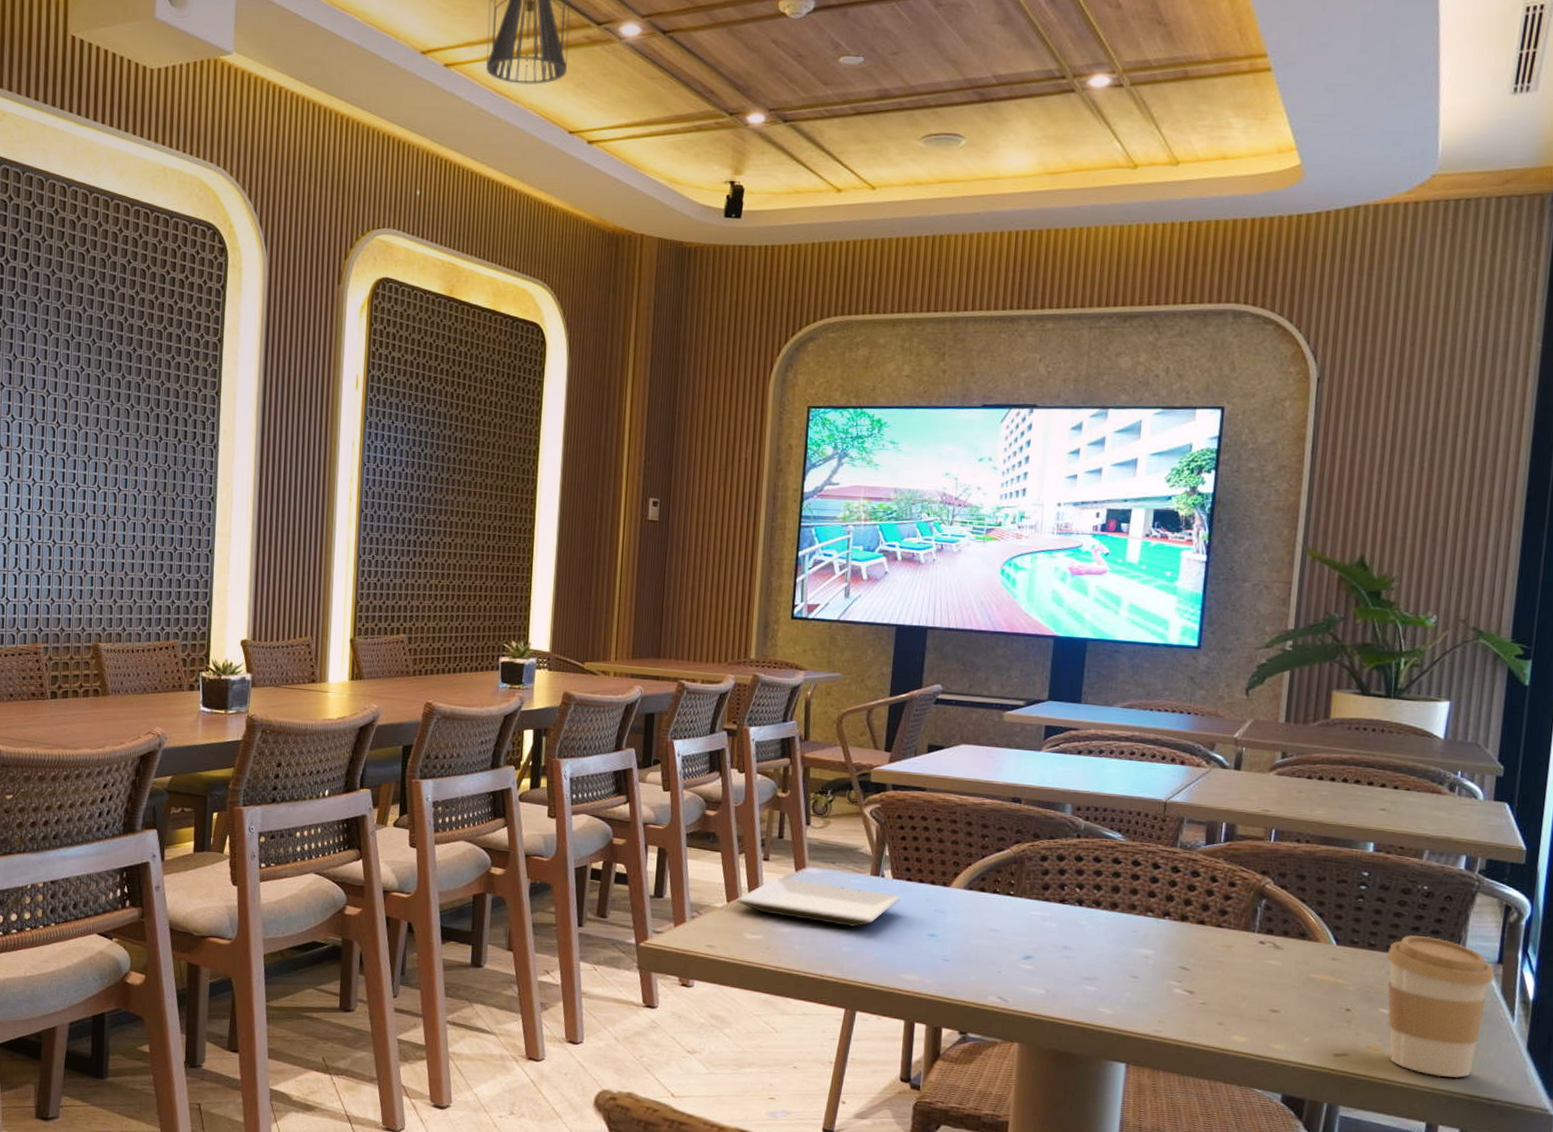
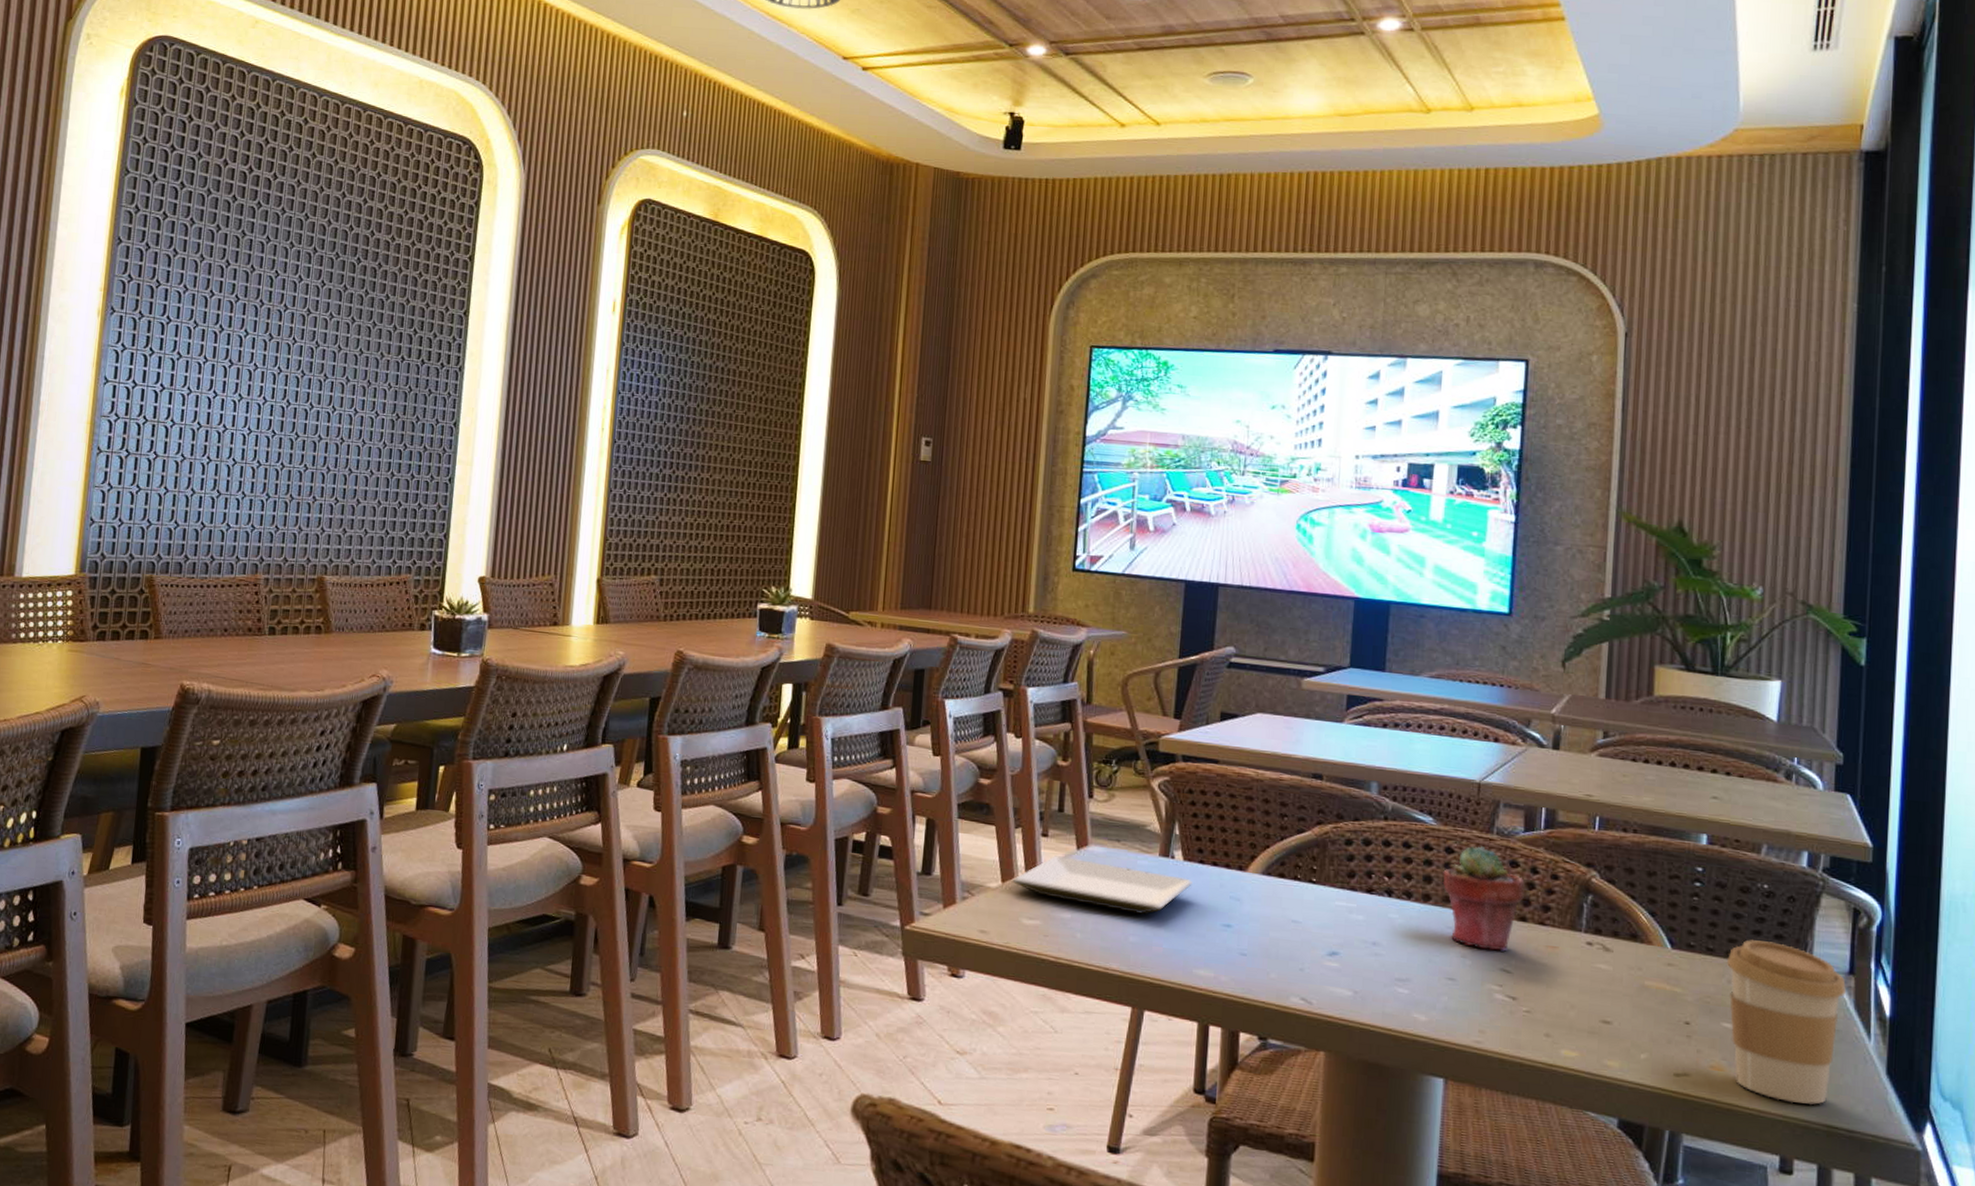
potted succulent: none [1129,859,1204,952] -> present [1442,846,1525,952]

